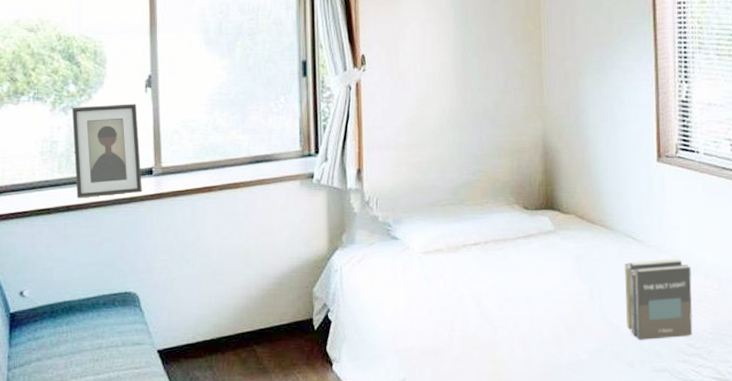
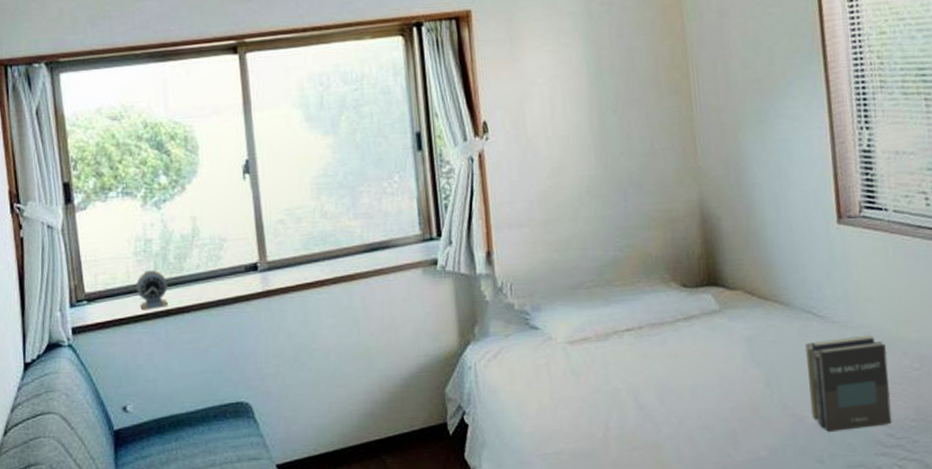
alarm clock: none [40,168,69,206] -> present [136,269,169,312]
picture frame: present [71,103,142,199] -> none [164,192,247,301]

